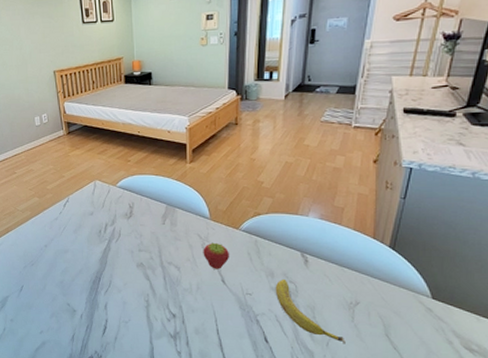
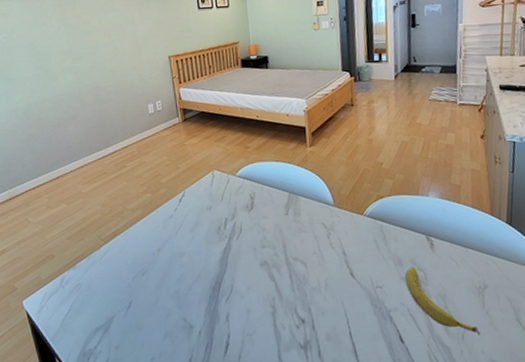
fruit: present [203,242,230,269] -> none [329,231,357,262]

